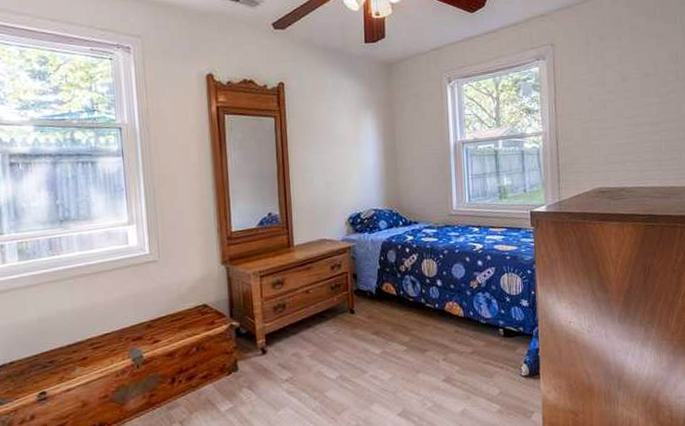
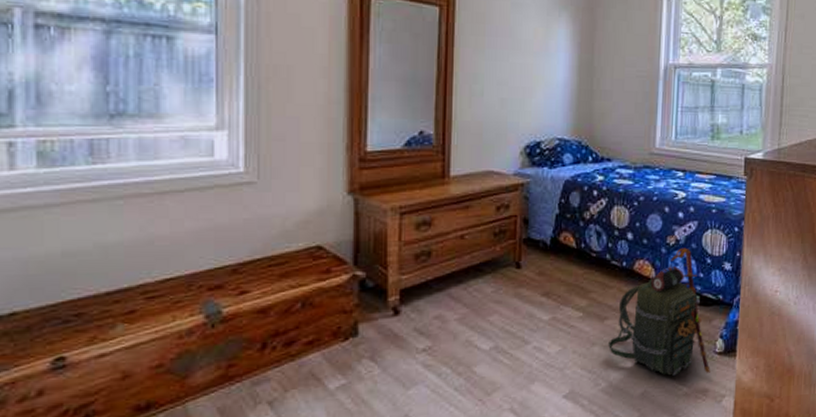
backpack: none [430,289,519,397] -> present [609,247,710,377]

